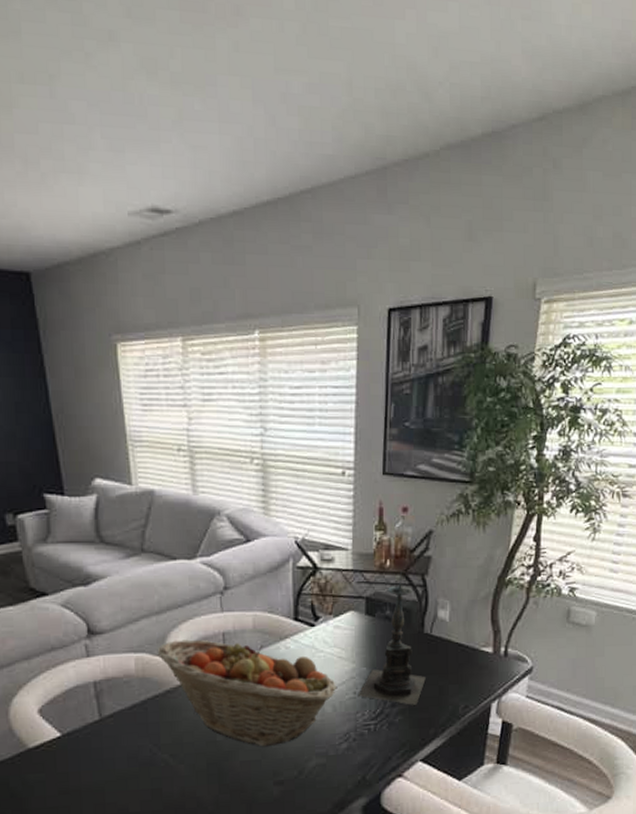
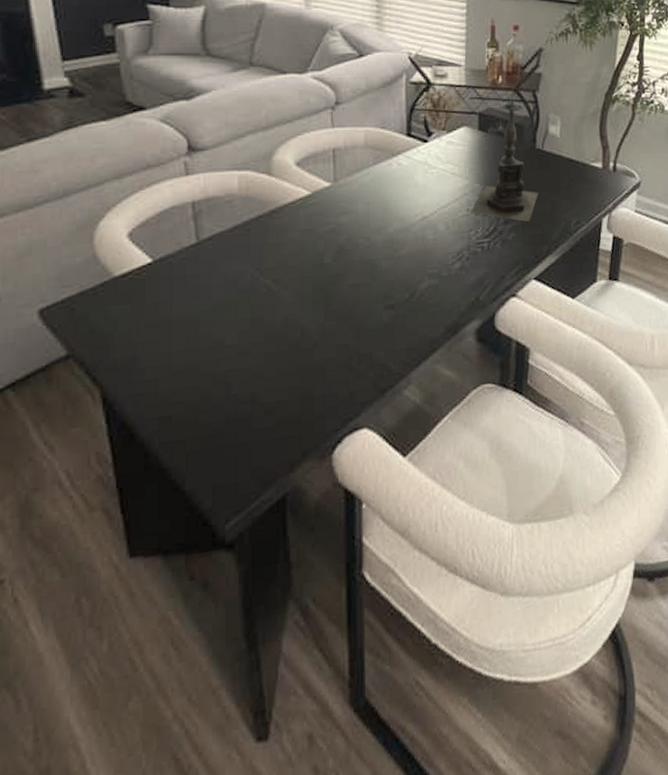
fruit basket: present [157,639,337,747] -> none [262,155,450,269]

